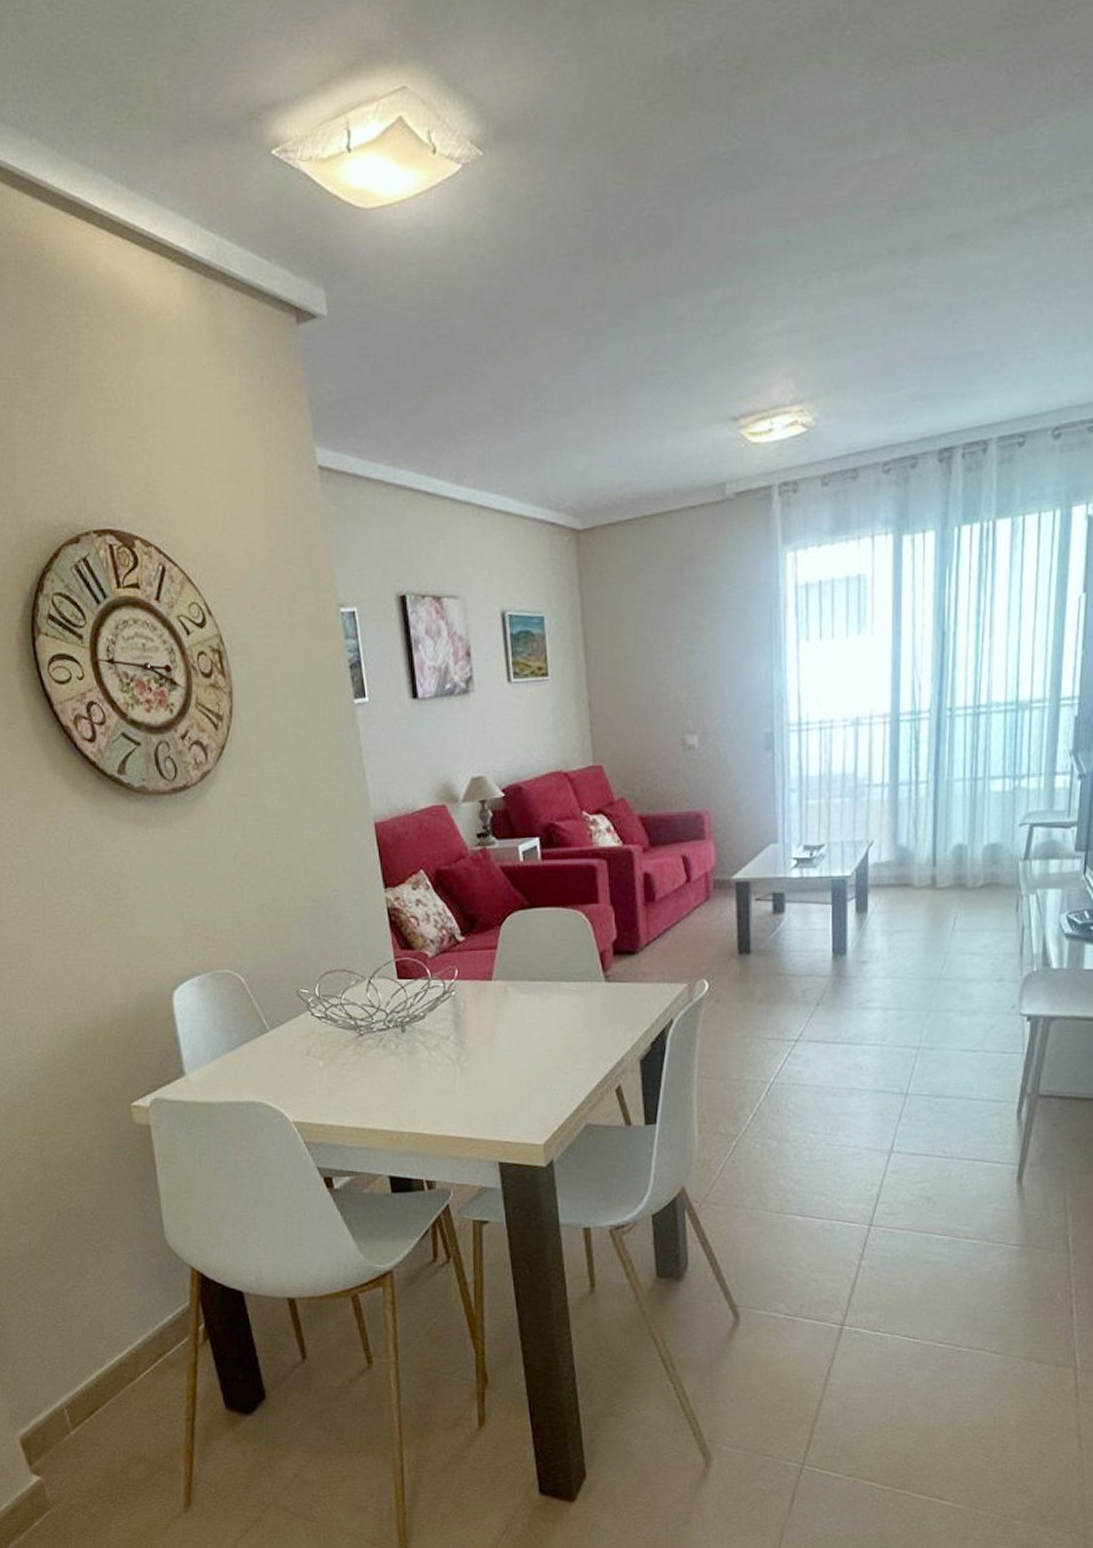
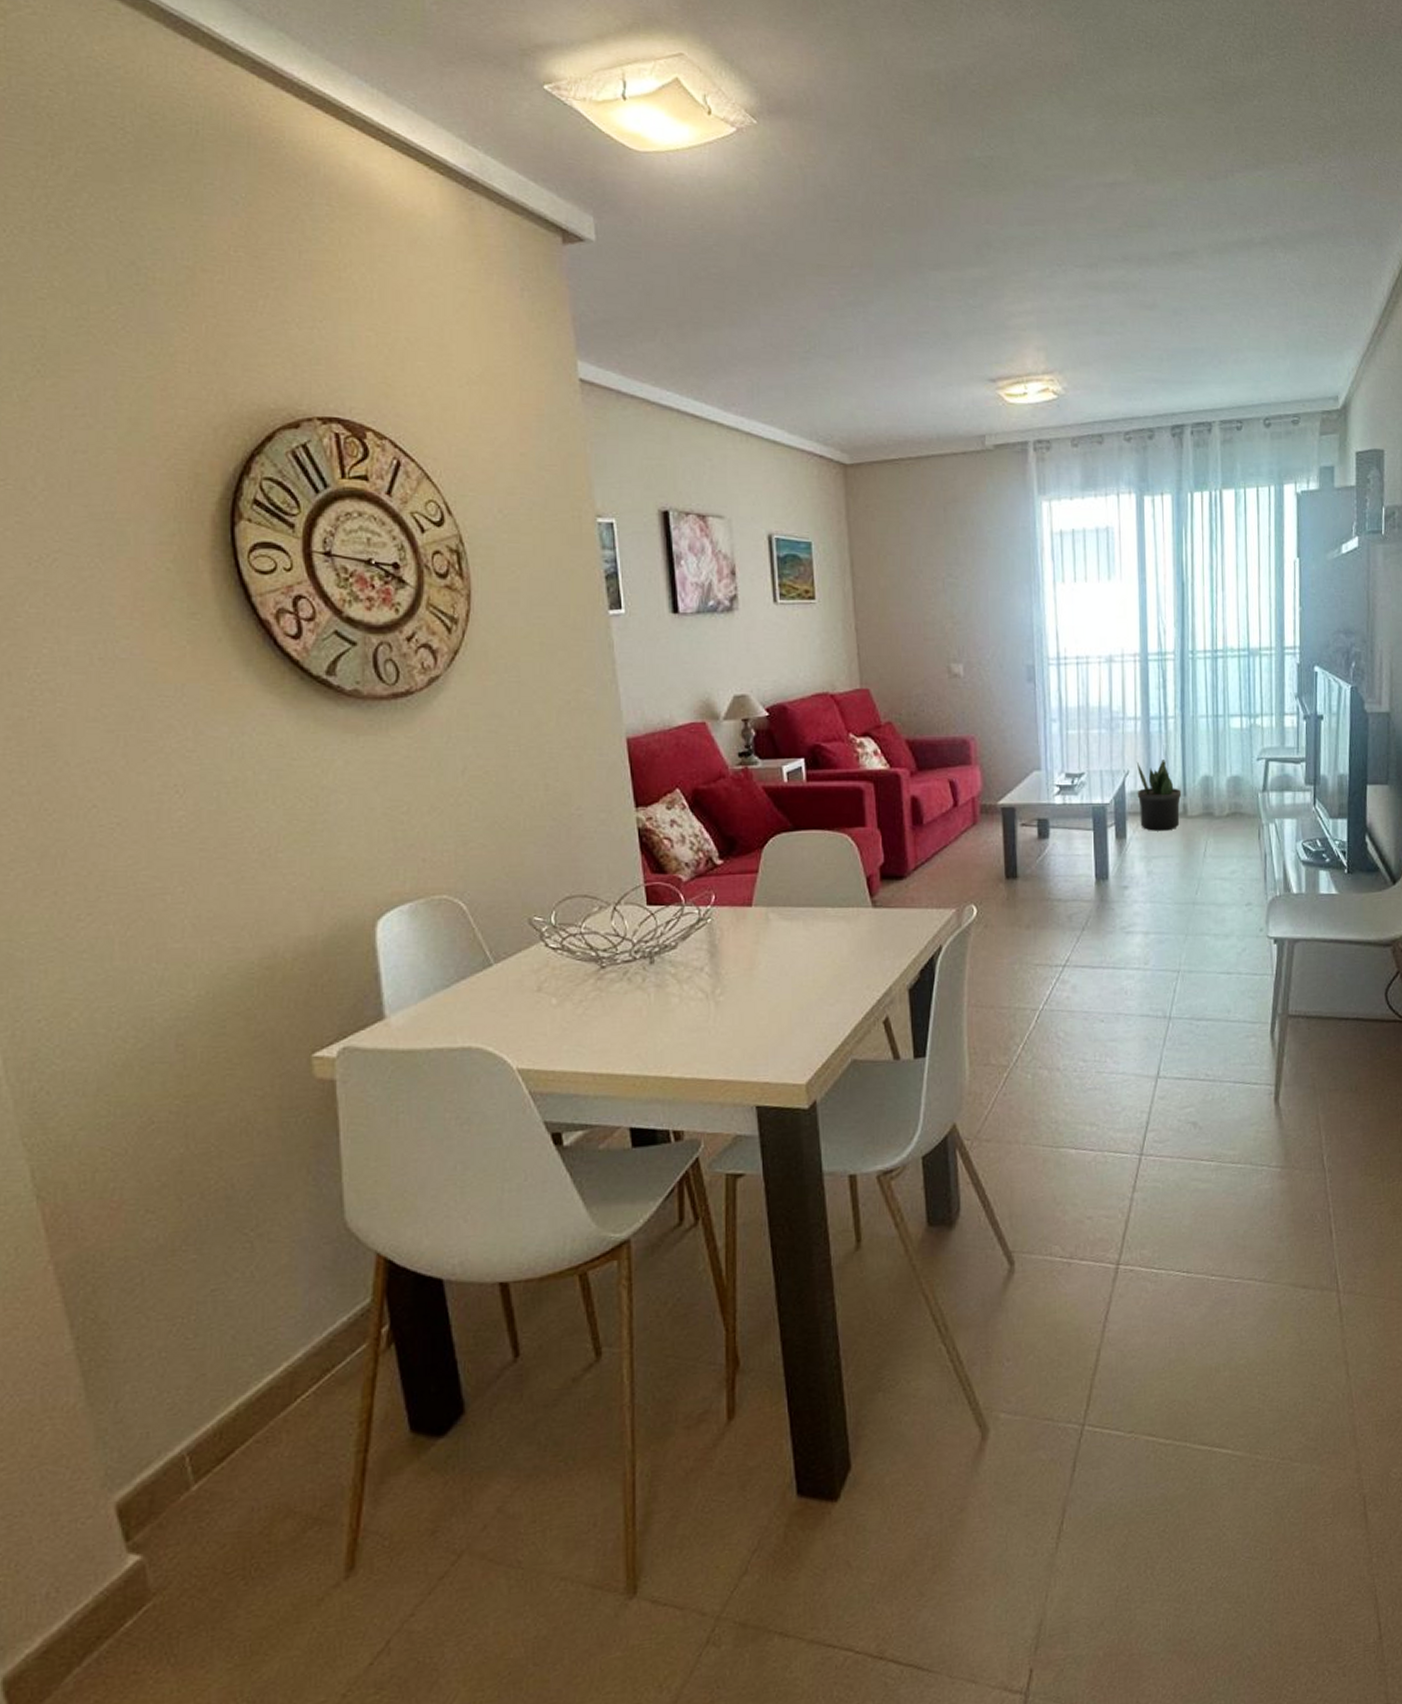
planter: none [881,828,931,904] -> present [1136,760,1182,831]

